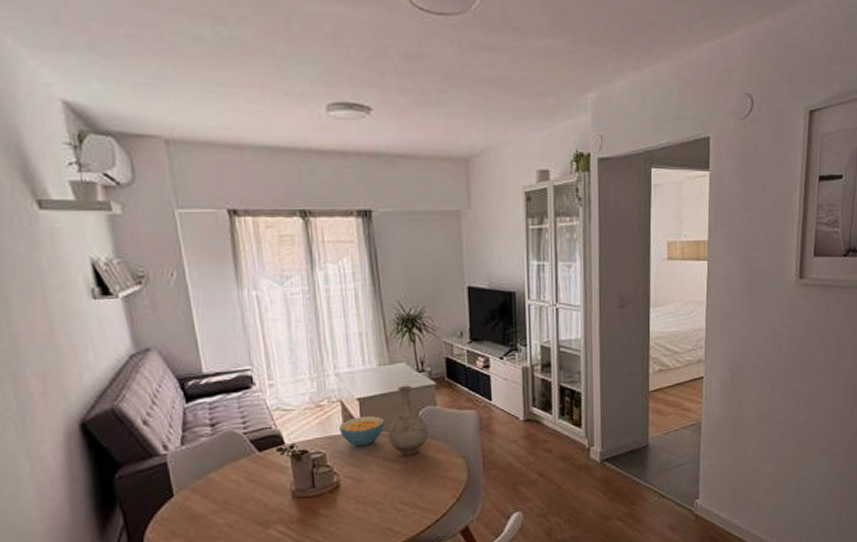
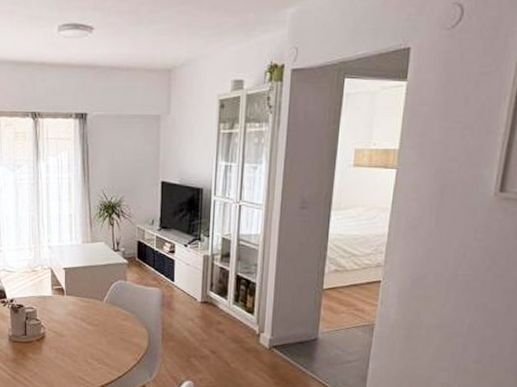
cereal bowl: present [339,416,385,446] -> none [48,283,84,307]
vase: present [388,385,428,456] -> none [86,261,118,320]

